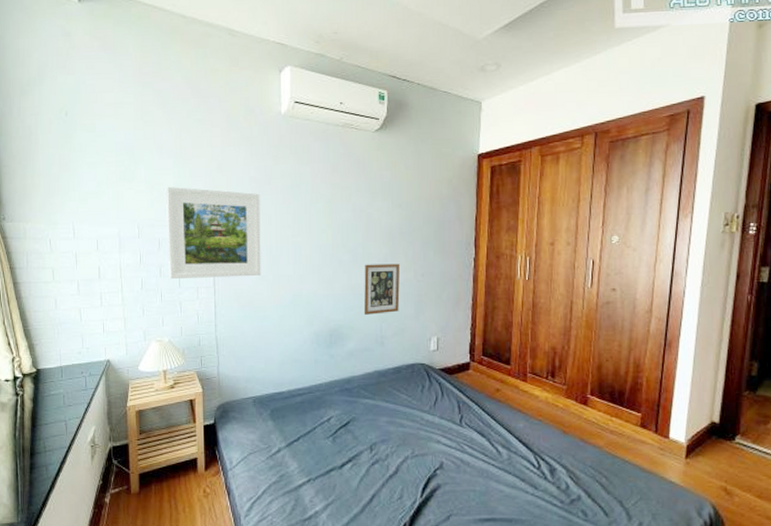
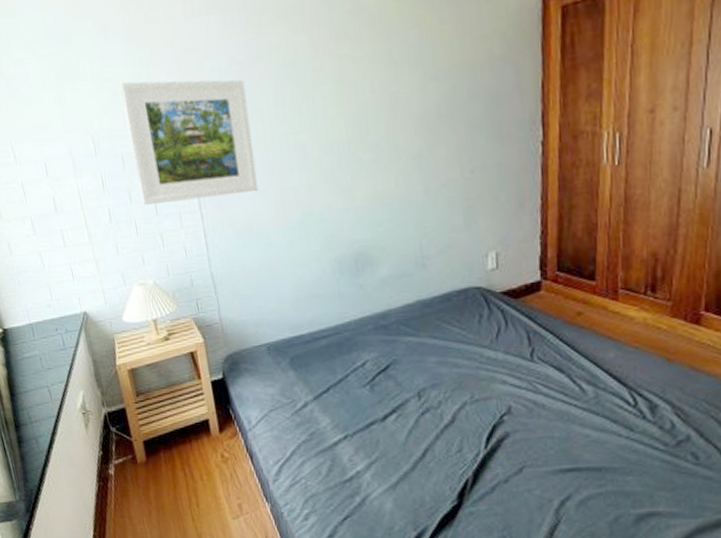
picture frame: present [363,263,401,315] -> none [393,158,443,230]

